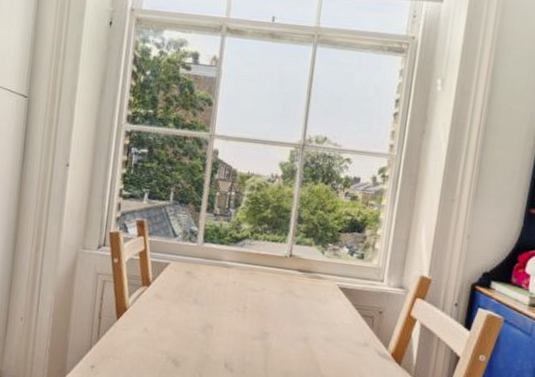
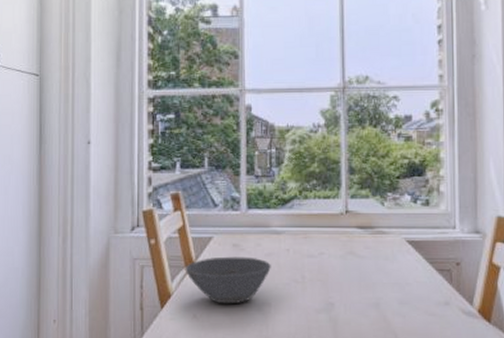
bowl: none [141,281,218,323] -> present [185,256,271,304]

